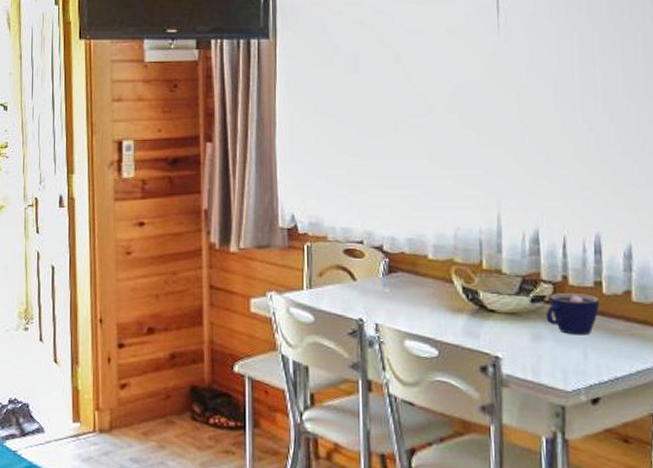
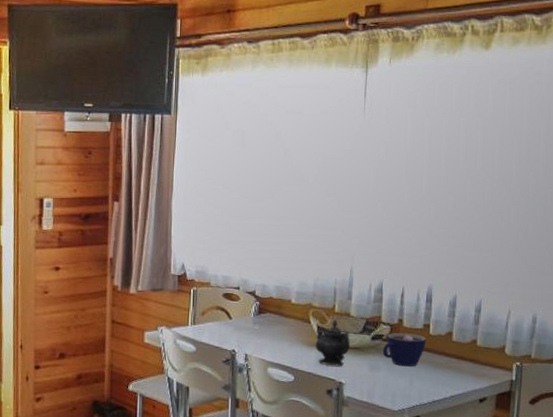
teapot: none [461,278,506,336] -> present [315,319,351,366]

